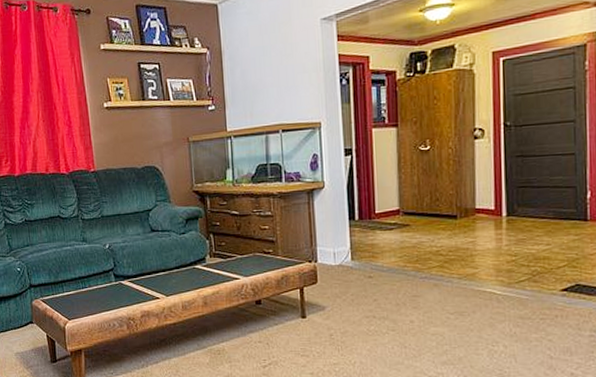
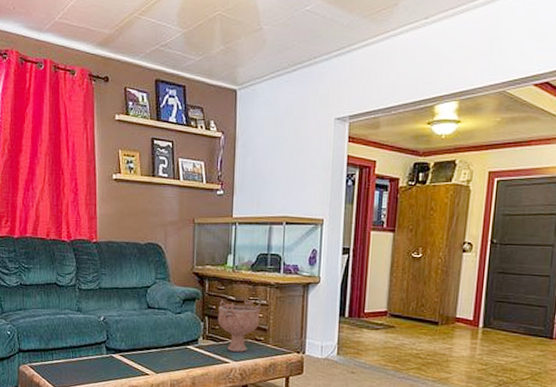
decorative bowl: none [222,213,266,267] -> present [217,299,261,352]

